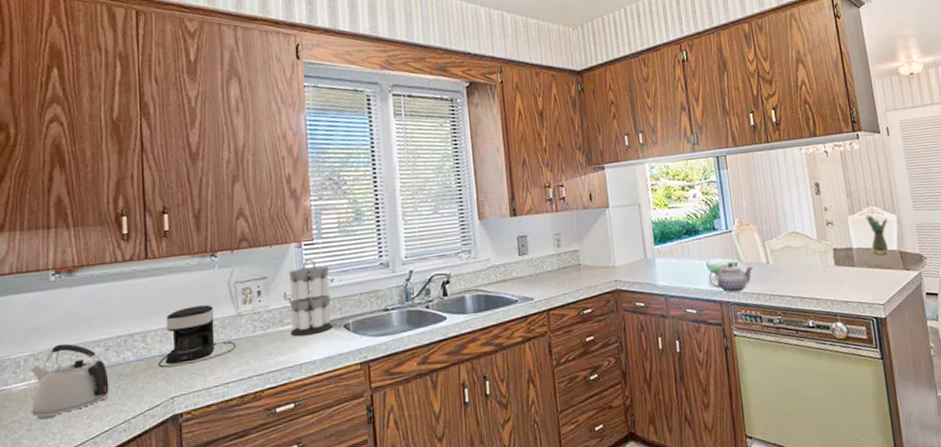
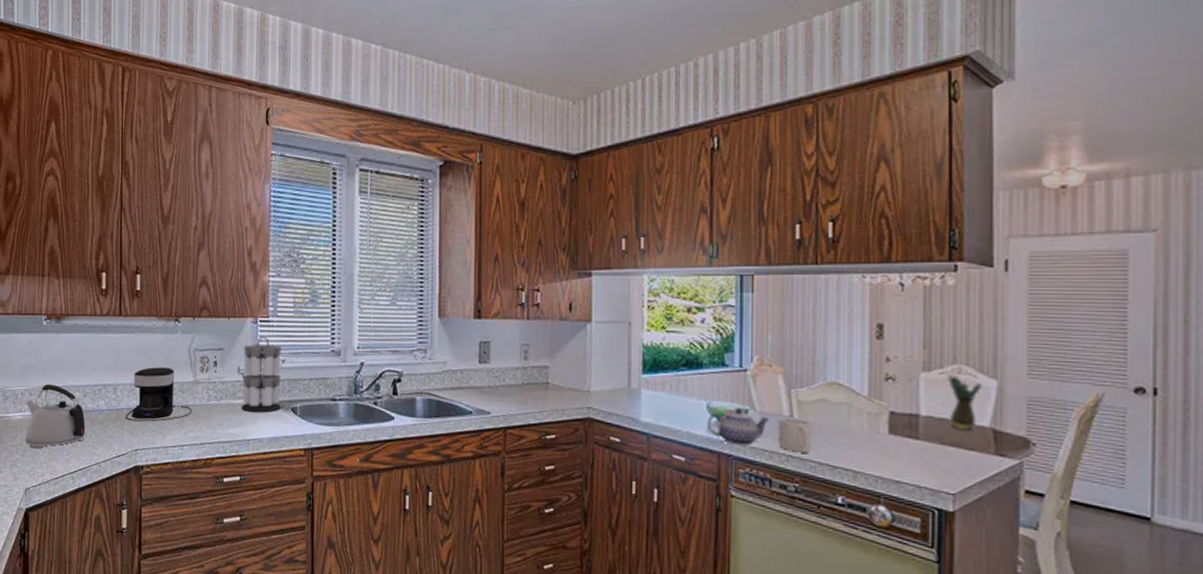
mug: none [758,264,786,292] -> present [777,417,814,454]

